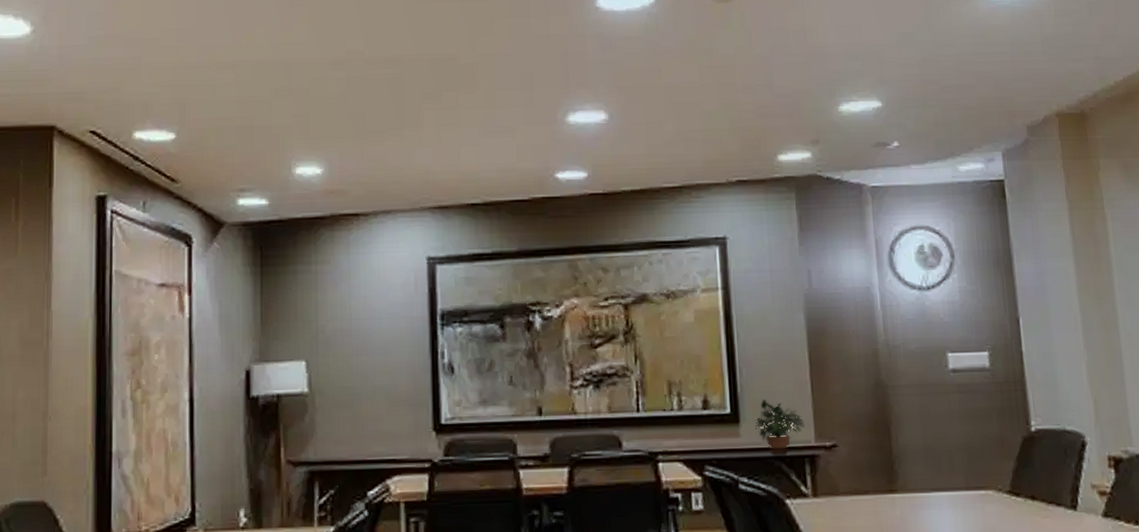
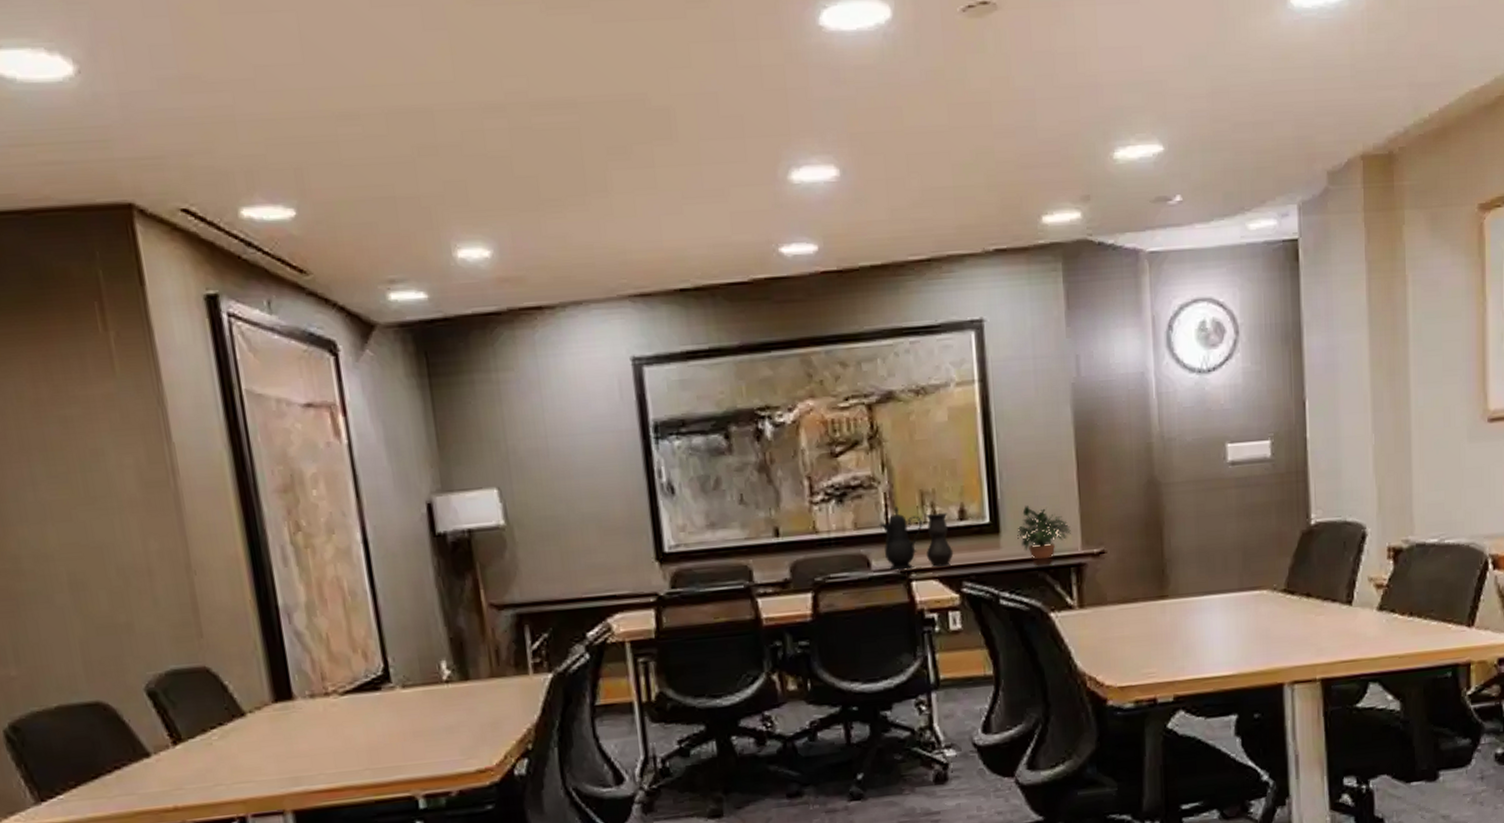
coffeepot: none [630,394,669,451] -> present [879,506,922,570]
vase: none [672,402,697,450] -> present [925,513,954,567]

